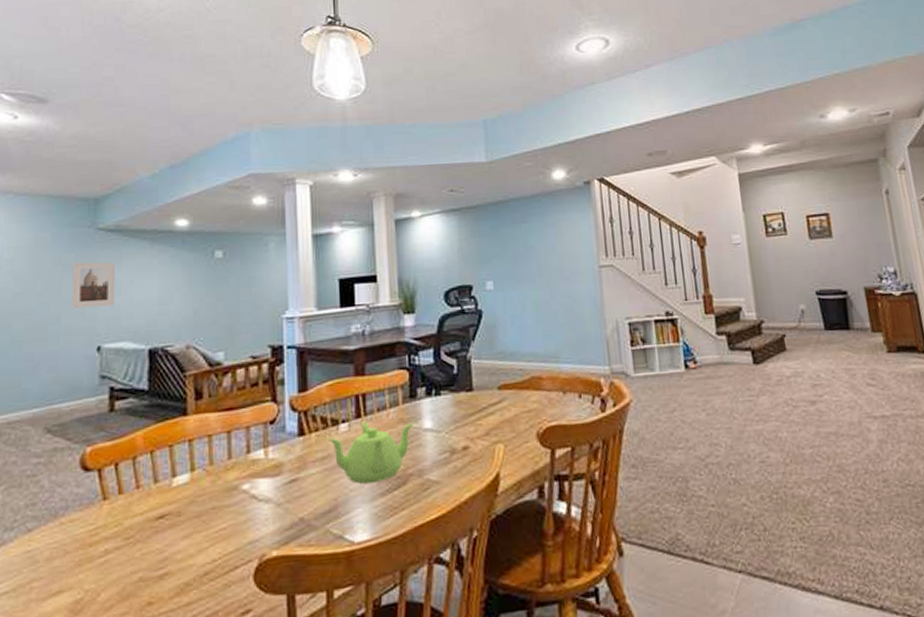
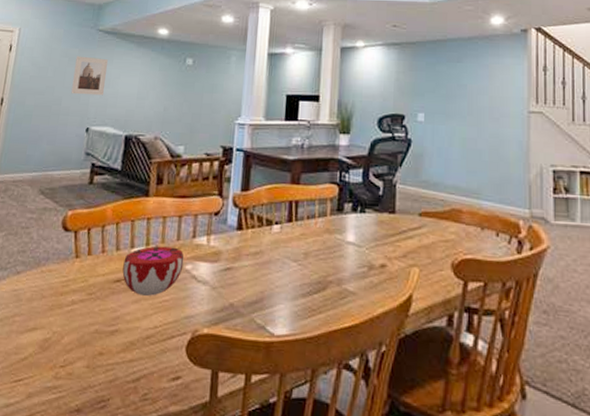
decorative bowl: none [165,467,240,529] -> present [122,246,184,296]
teapot: present [327,421,414,484] -> none [261,226,338,284]

